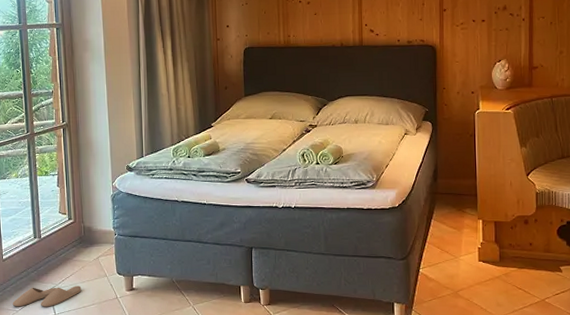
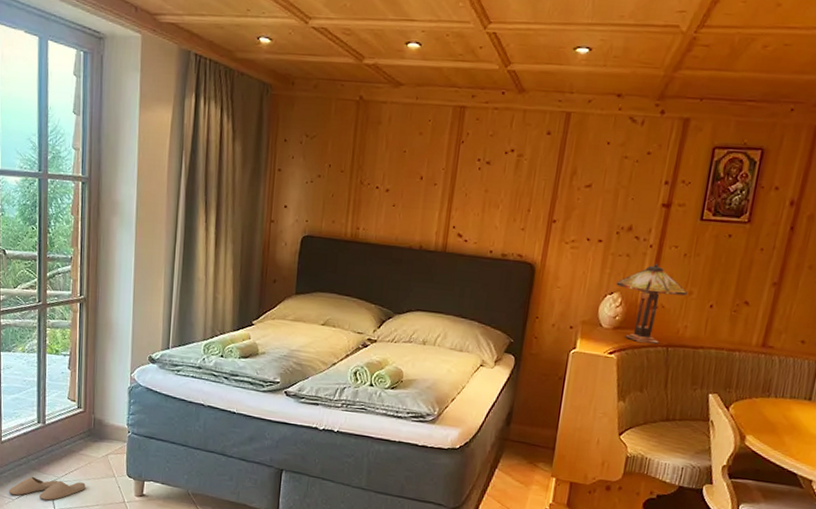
table lamp: none [502,32,560,98] -> present [616,263,689,344]

